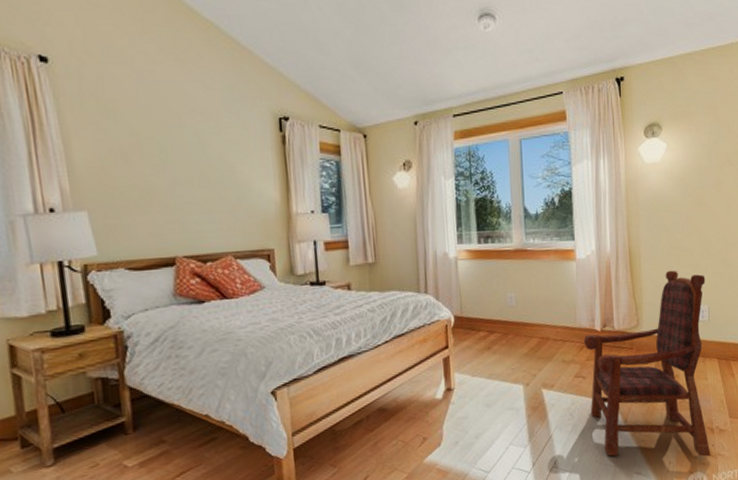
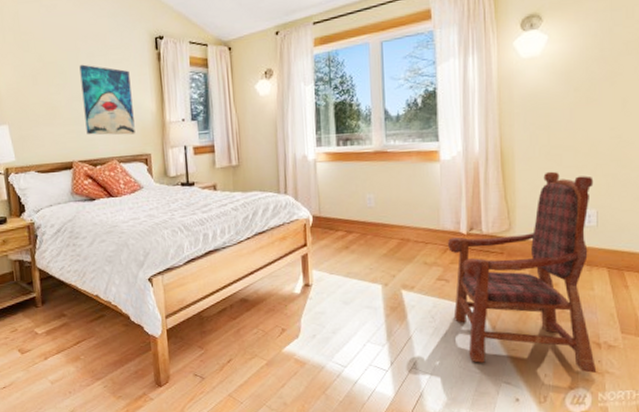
wall art: none [184,143,255,227] -> present [79,64,135,135]

